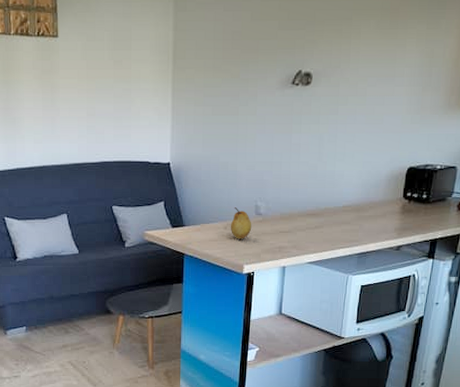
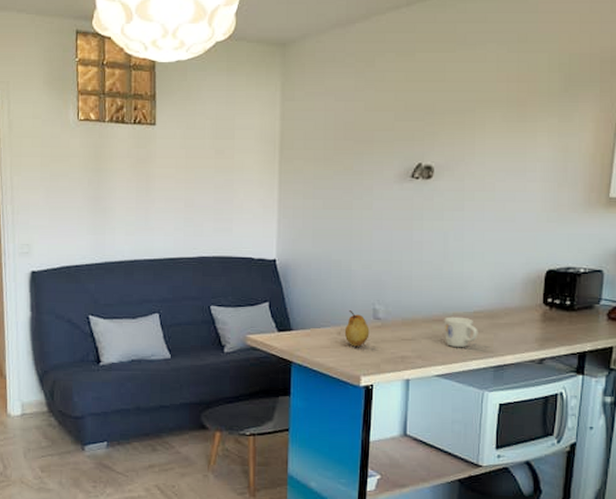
mug: none [316,211,346,238] -> present [444,316,478,348]

